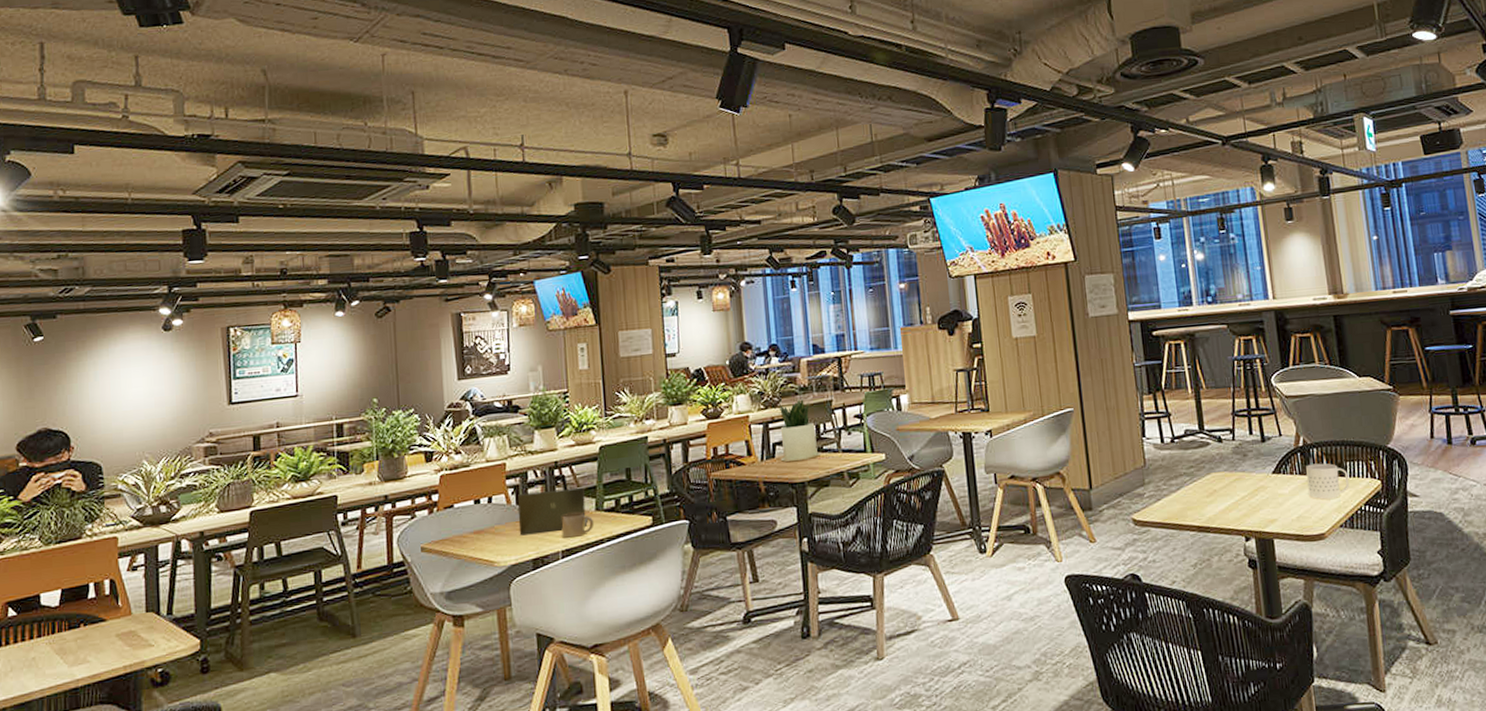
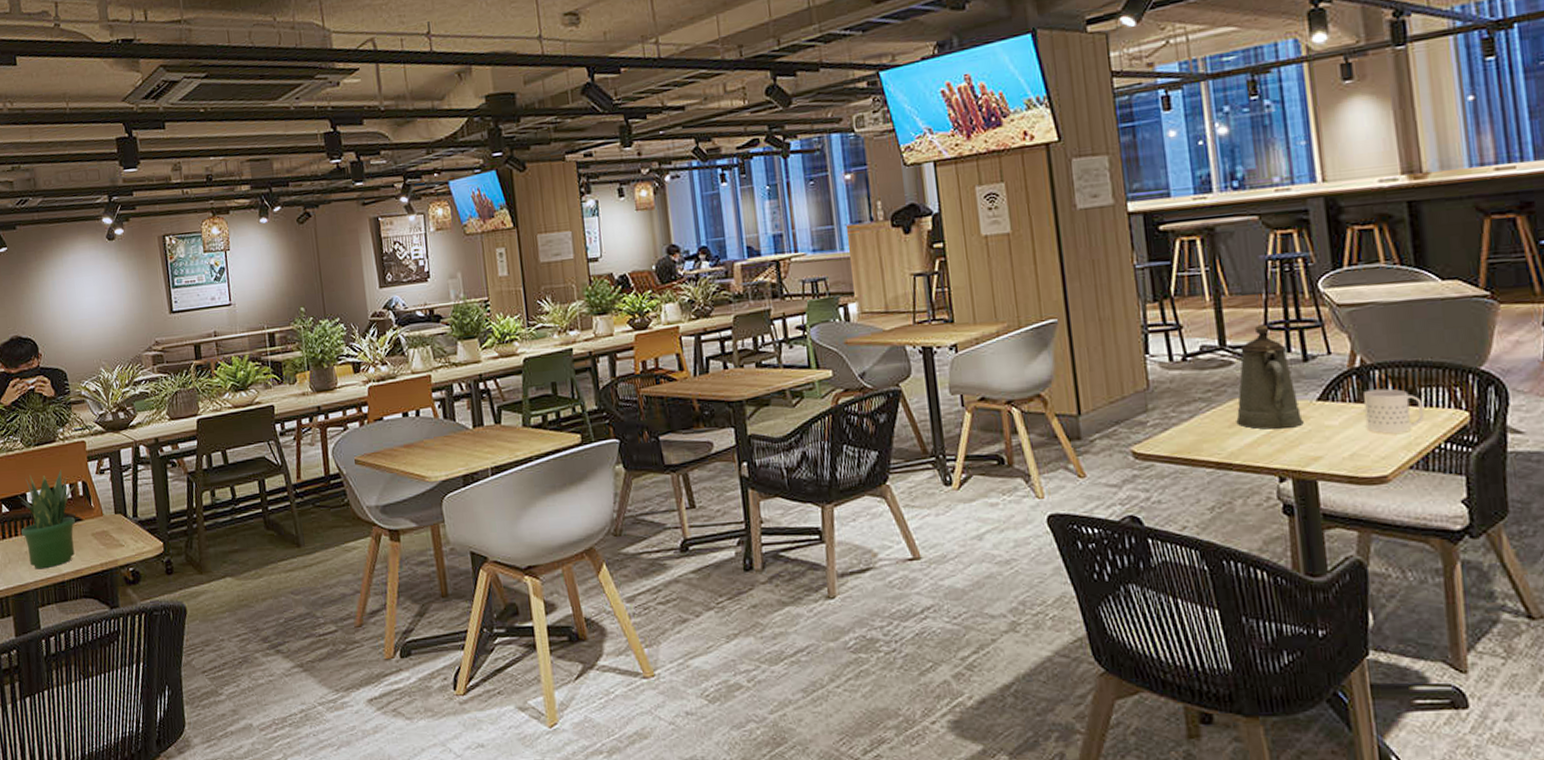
planter: none [29,567,100,676] -> present [18,469,76,570]
laptop: present [518,487,588,536] -> none [444,401,515,451]
mug: present [561,512,593,539] -> none [488,428,521,456]
planter: present [778,399,822,463] -> none [710,308,760,380]
coffee pot: none [1212,412,1263,498] -> present [1236,324,1304,430]

